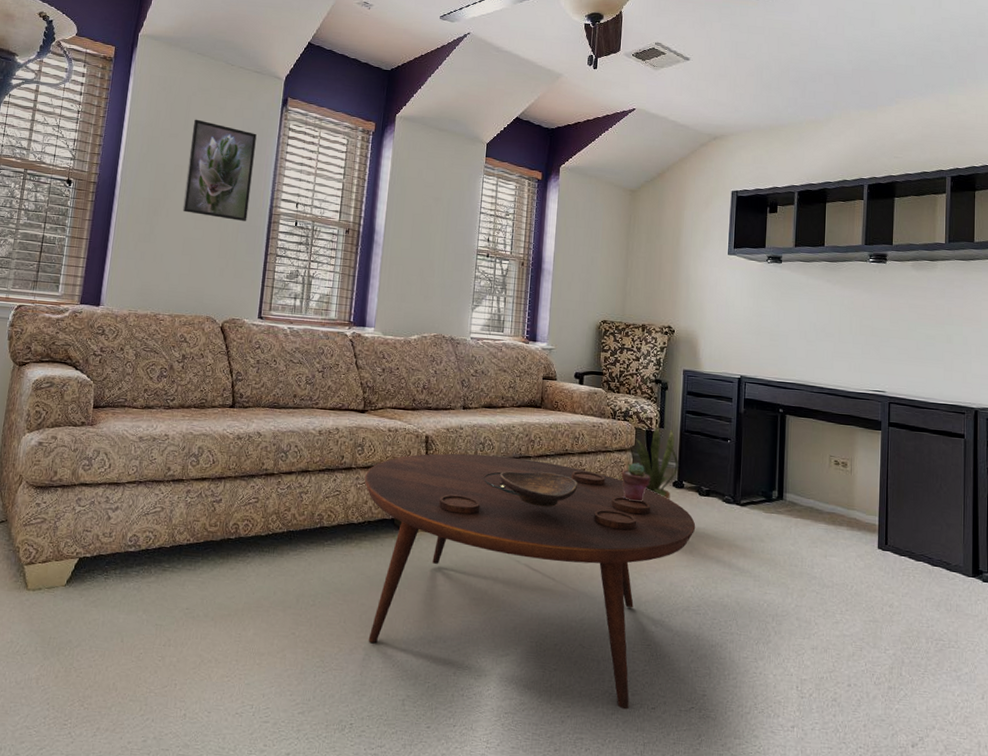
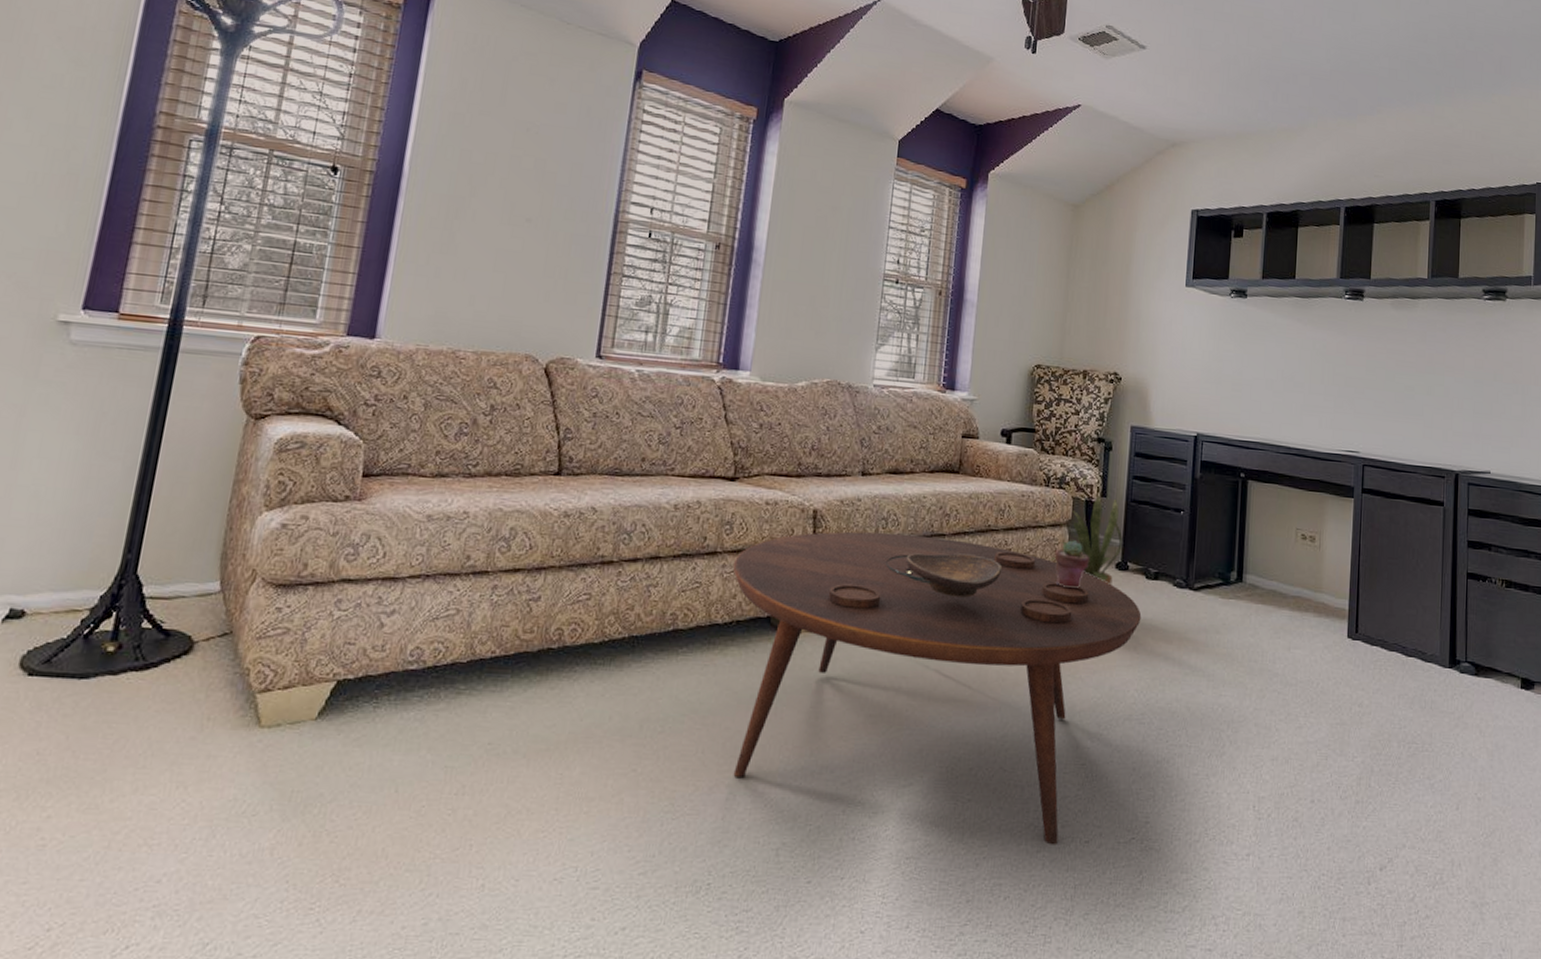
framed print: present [182,119,257,221] -> none [495,92,600,230]

